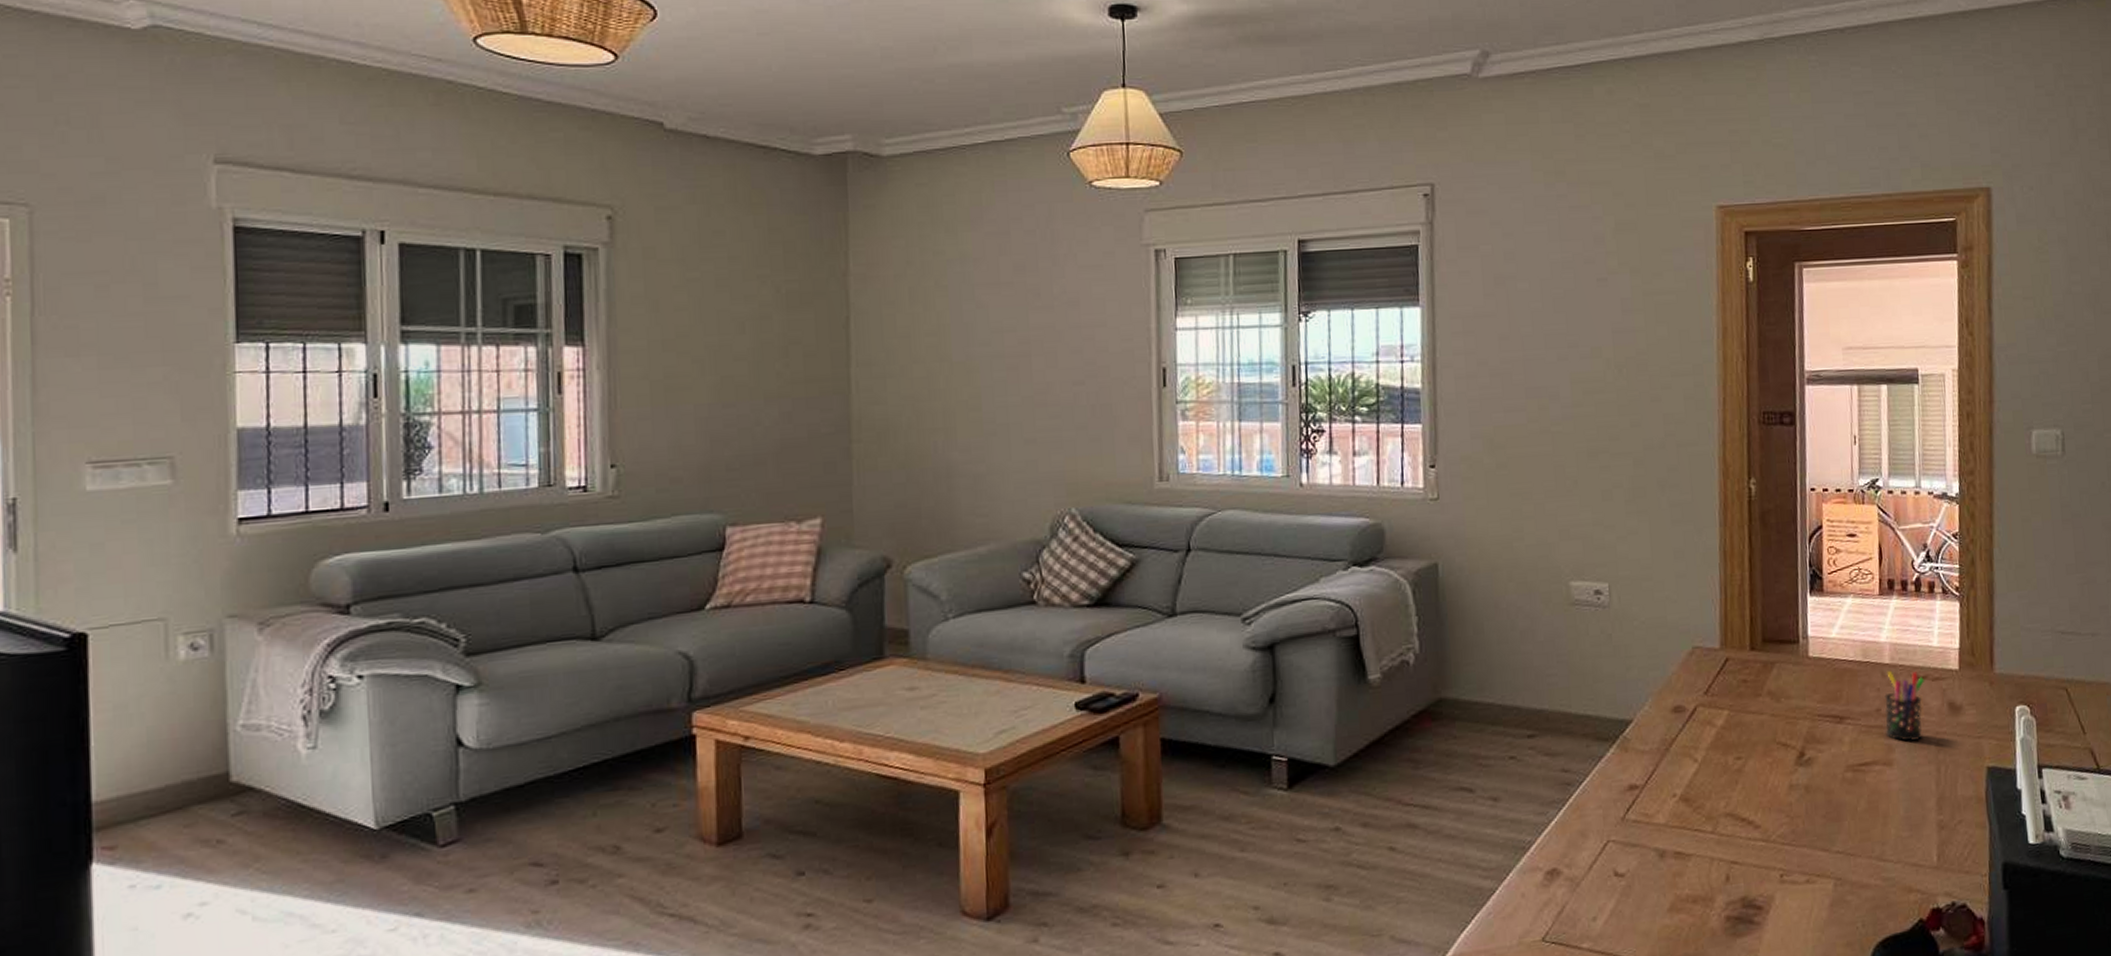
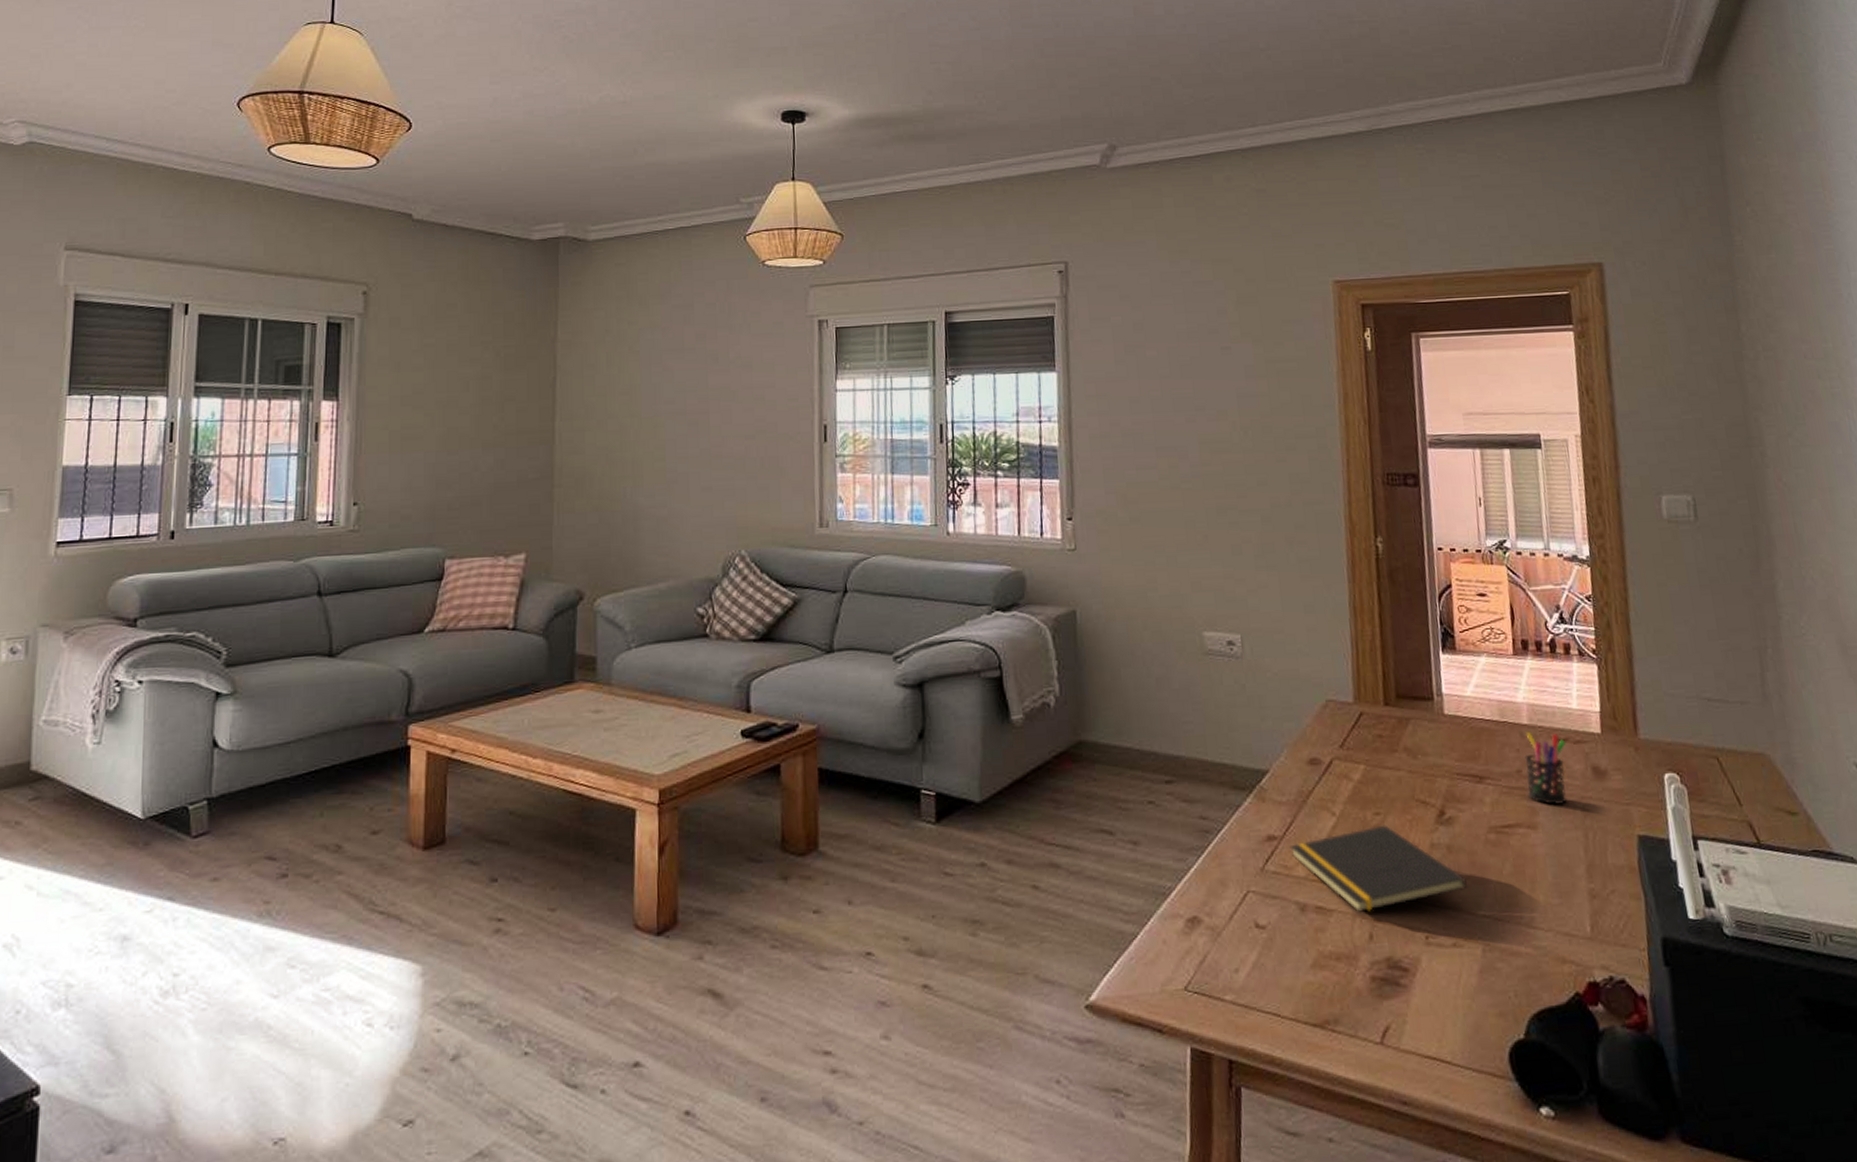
notepad: none [1651,768,1823,855] -> present [1290,825,1467,912]

